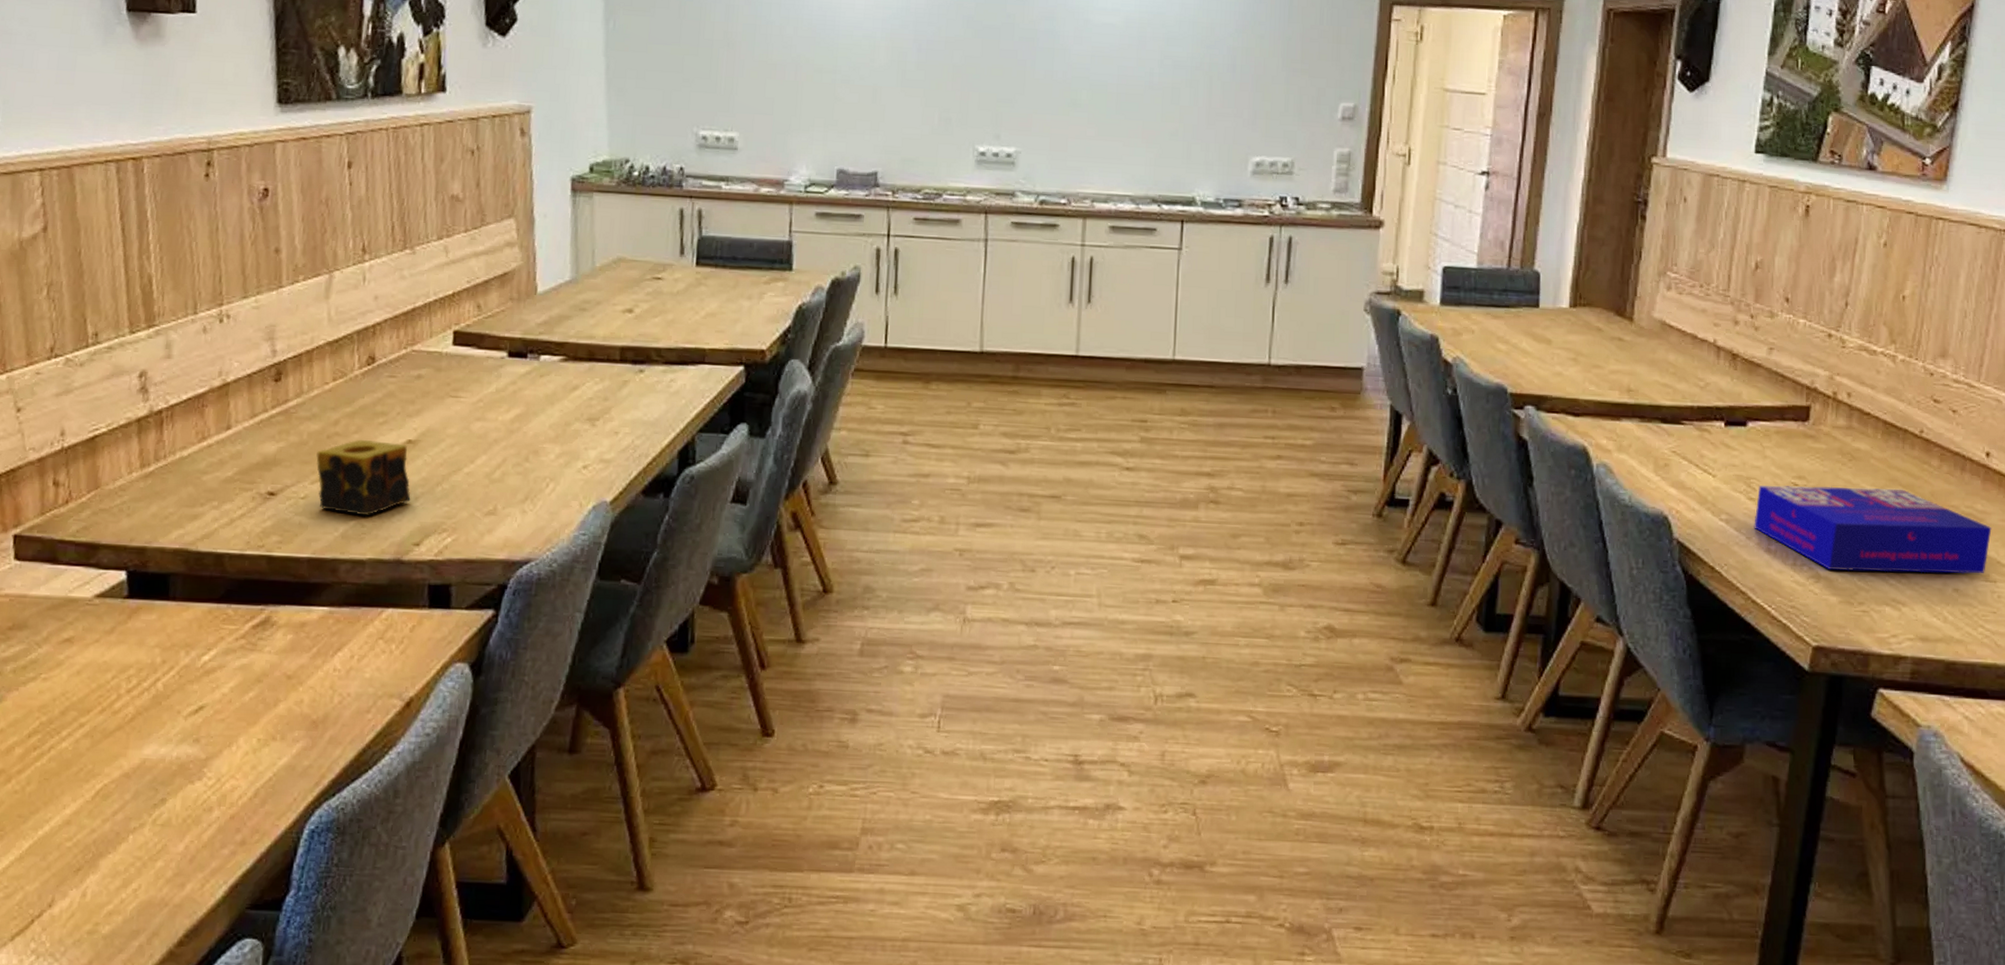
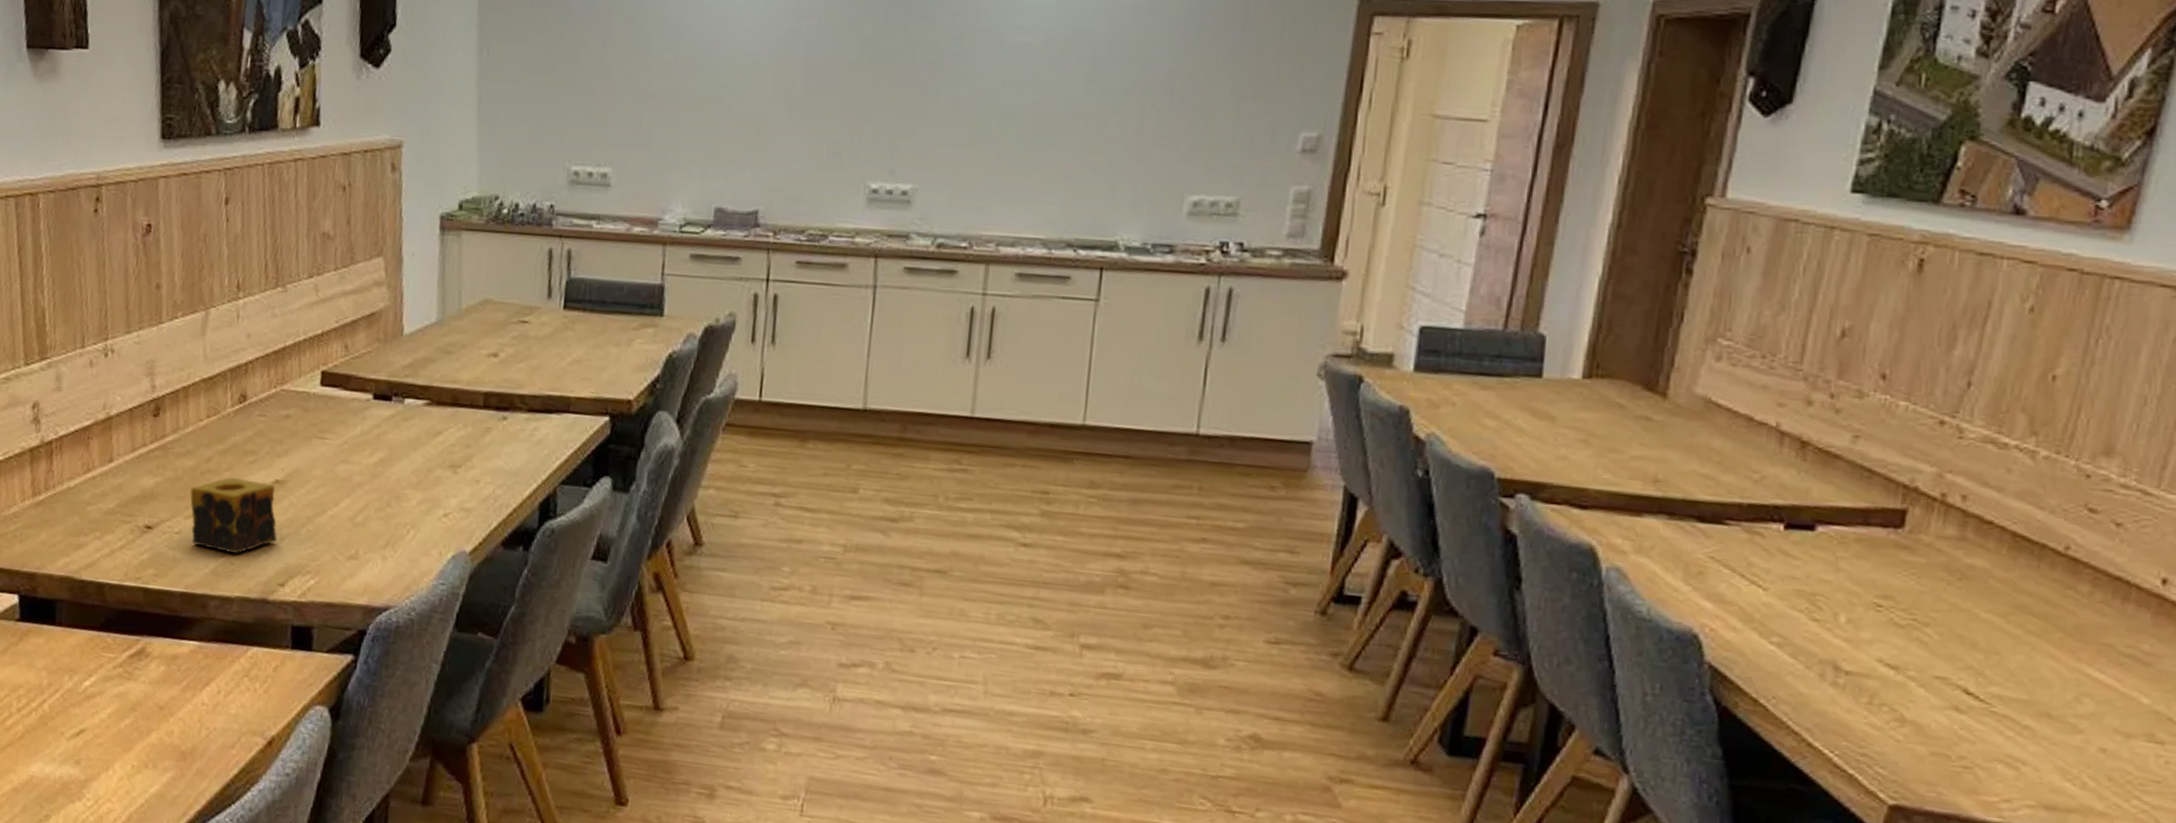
board game: present [1754,485,1992,574] -> none [1816,604,2163,733]

